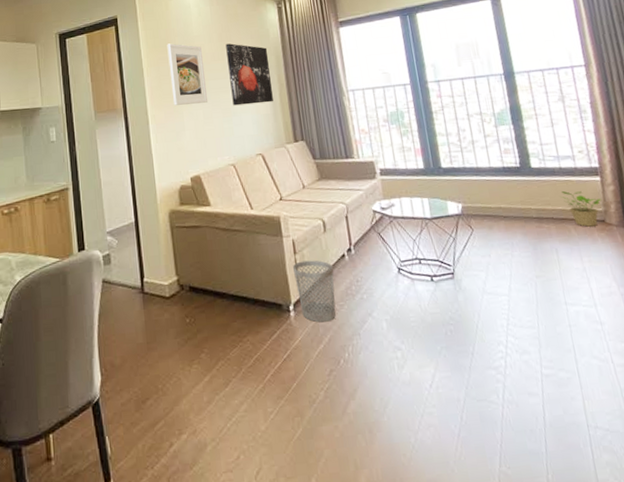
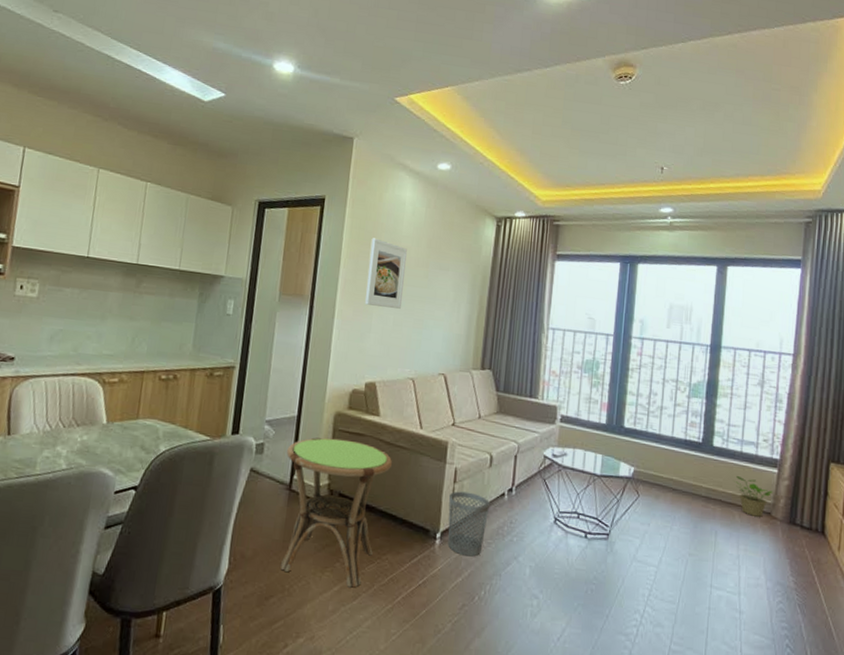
side table: none [132,234,234,376] -> present [280,437,393,588]
wall art: present [226,43,273,106] -> none [426,252,476,323]

